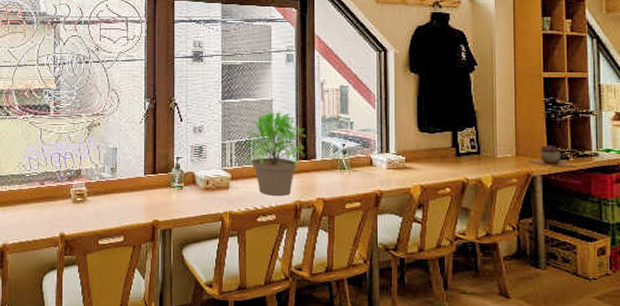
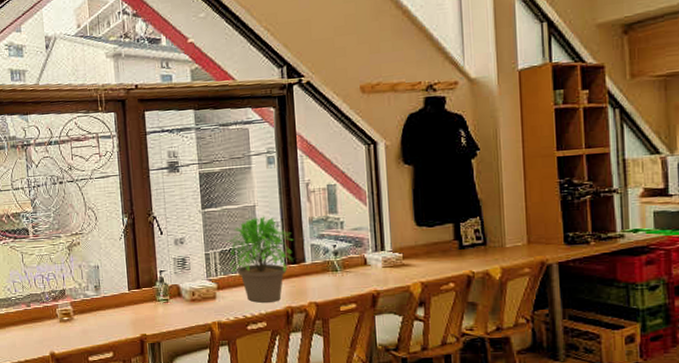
succulent plant: present [529,145,575,169] -> none [542,230,597,255]

